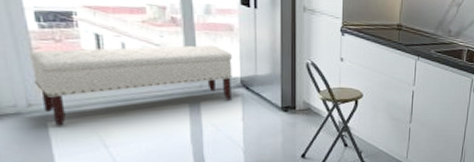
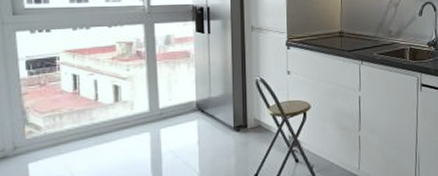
bench: present [29,45,232,126] -> none [18,73,189,166]

